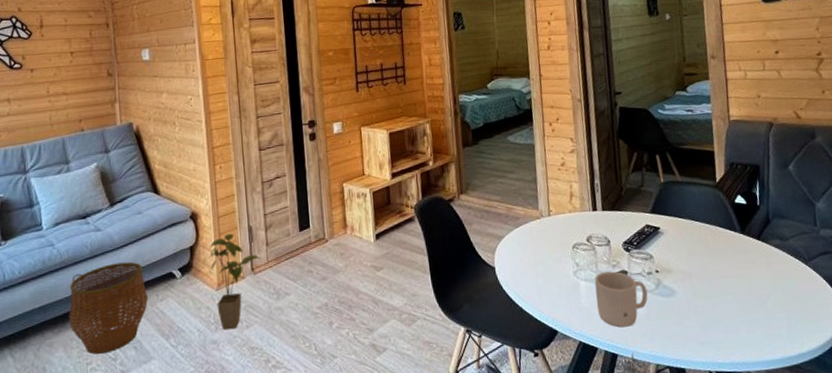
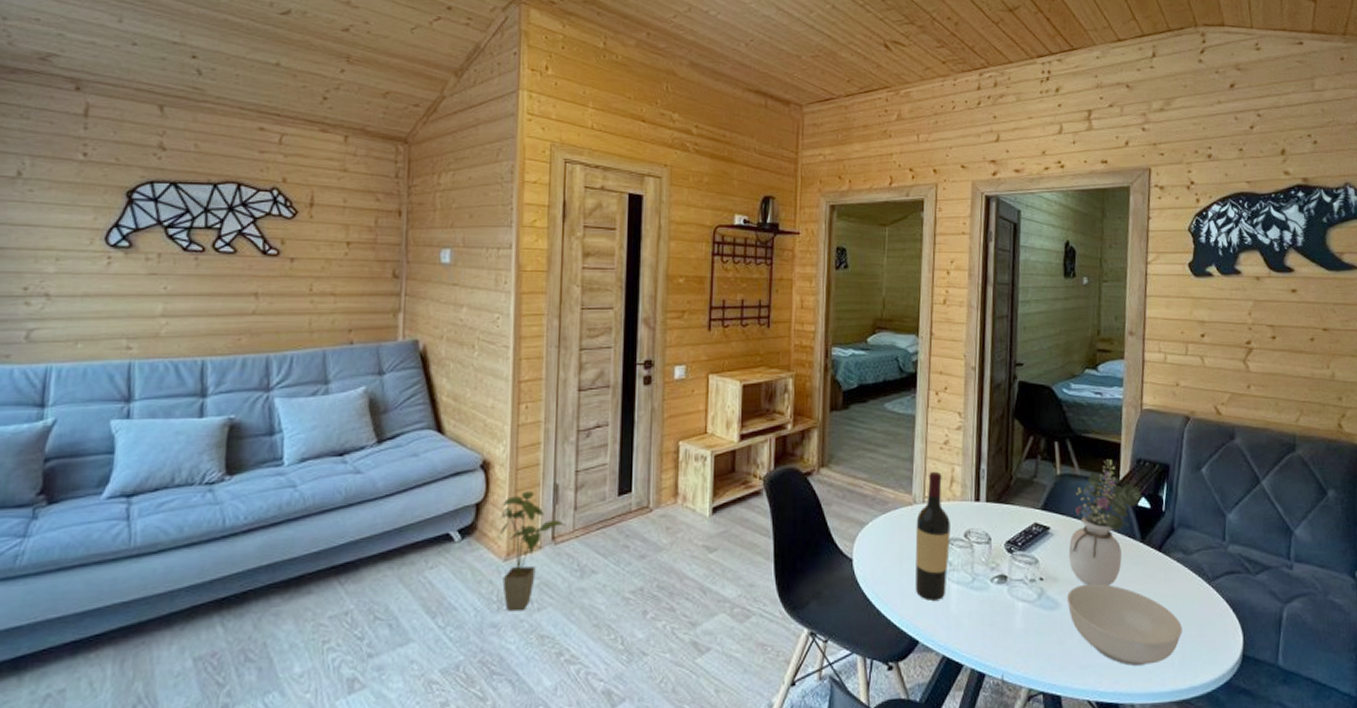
basket: present [69,261,148,354] -> none [305,516,414,630]
wine bottle: none [544,189,577,297] -> present [914,471,951,601]
mug: present [594,271,648,328] -> none [967,574,1028,642]
bouquet: none [678,165,738,274] -> present [1068,459,1142,586]
bowl: none [680,271,787,339] -> present [1066,583,1182,666]

